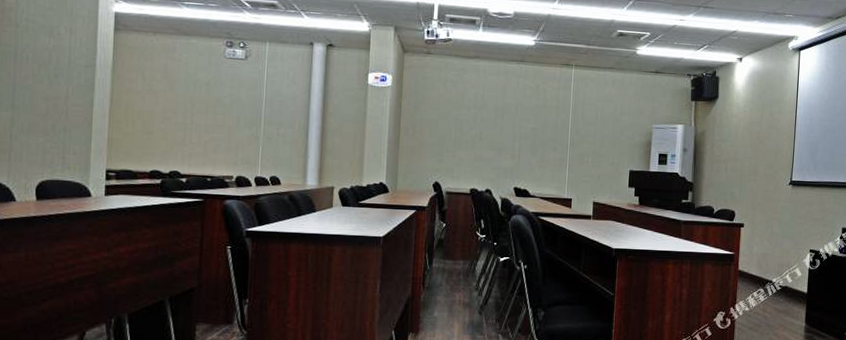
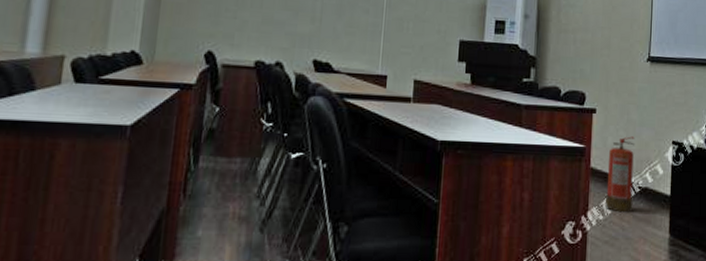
fire extinguisher: none [750,245,777,306] -> present [605,136,634,213]

